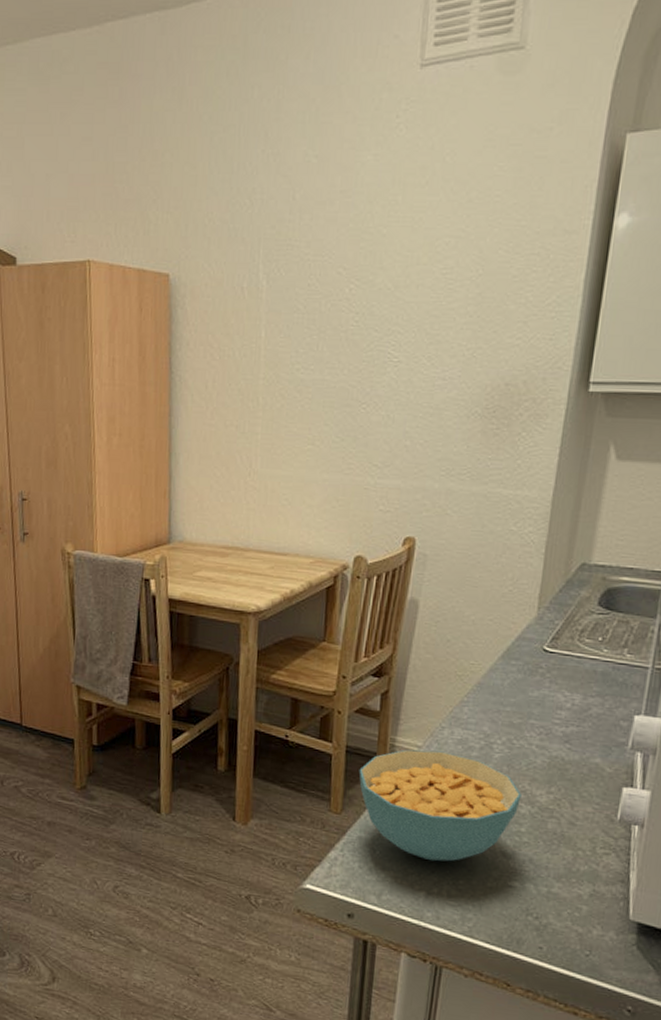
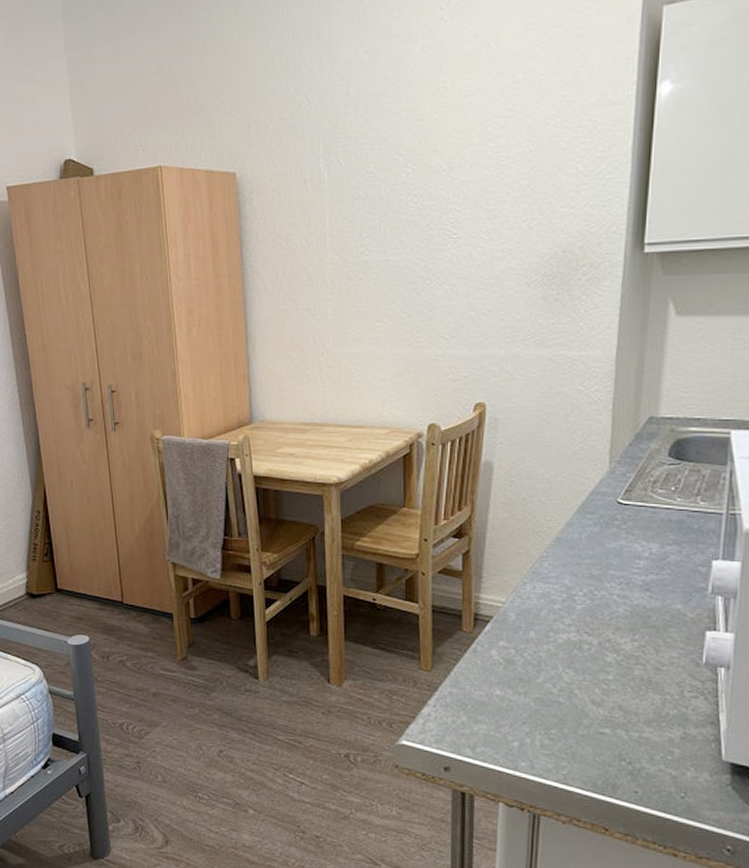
cereal bowl: present [359,749,521,862] -> none [446,605,606,713]

